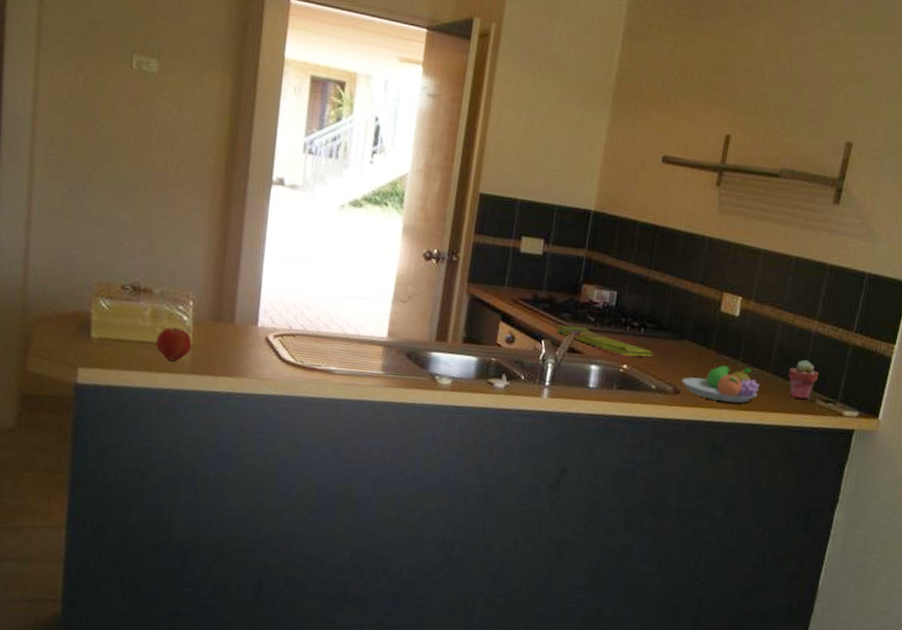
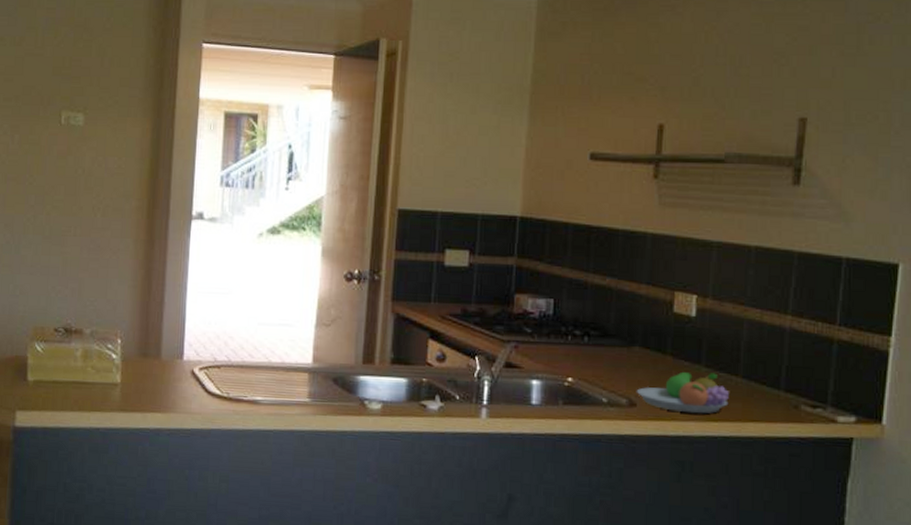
apple: present [156,326,192,361] -> none [87,364,121,399]
dish towel: present [557,325,655,357] -> none [491,339,602,368]
potted succulent: present [787,359,819,400] -> none [762,360,801,405]

